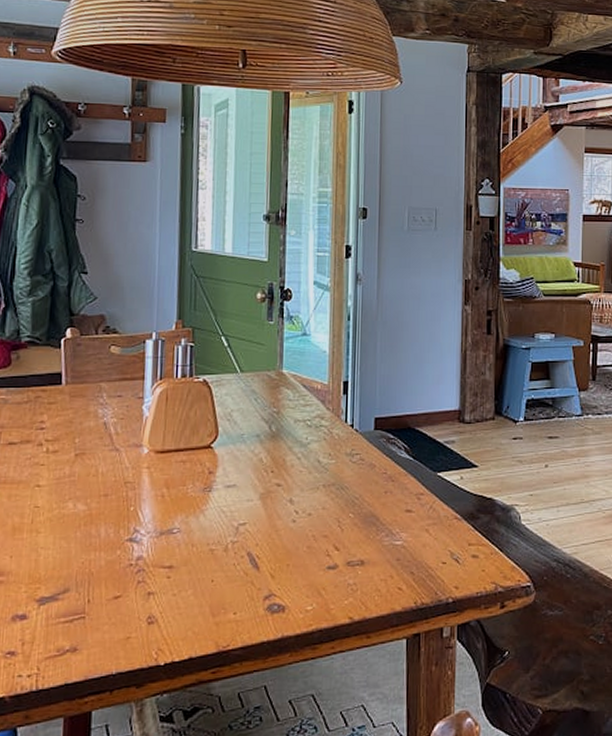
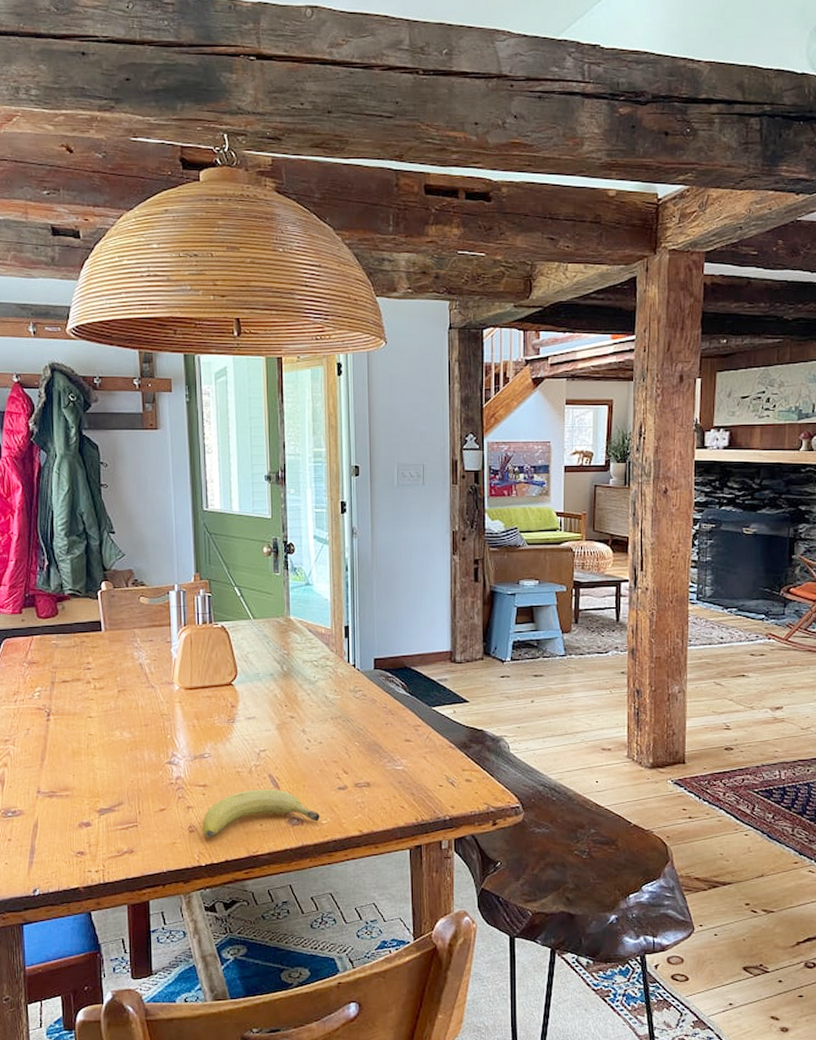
fruit: none [163,569,305,631] -> present [202,789,320,838]

